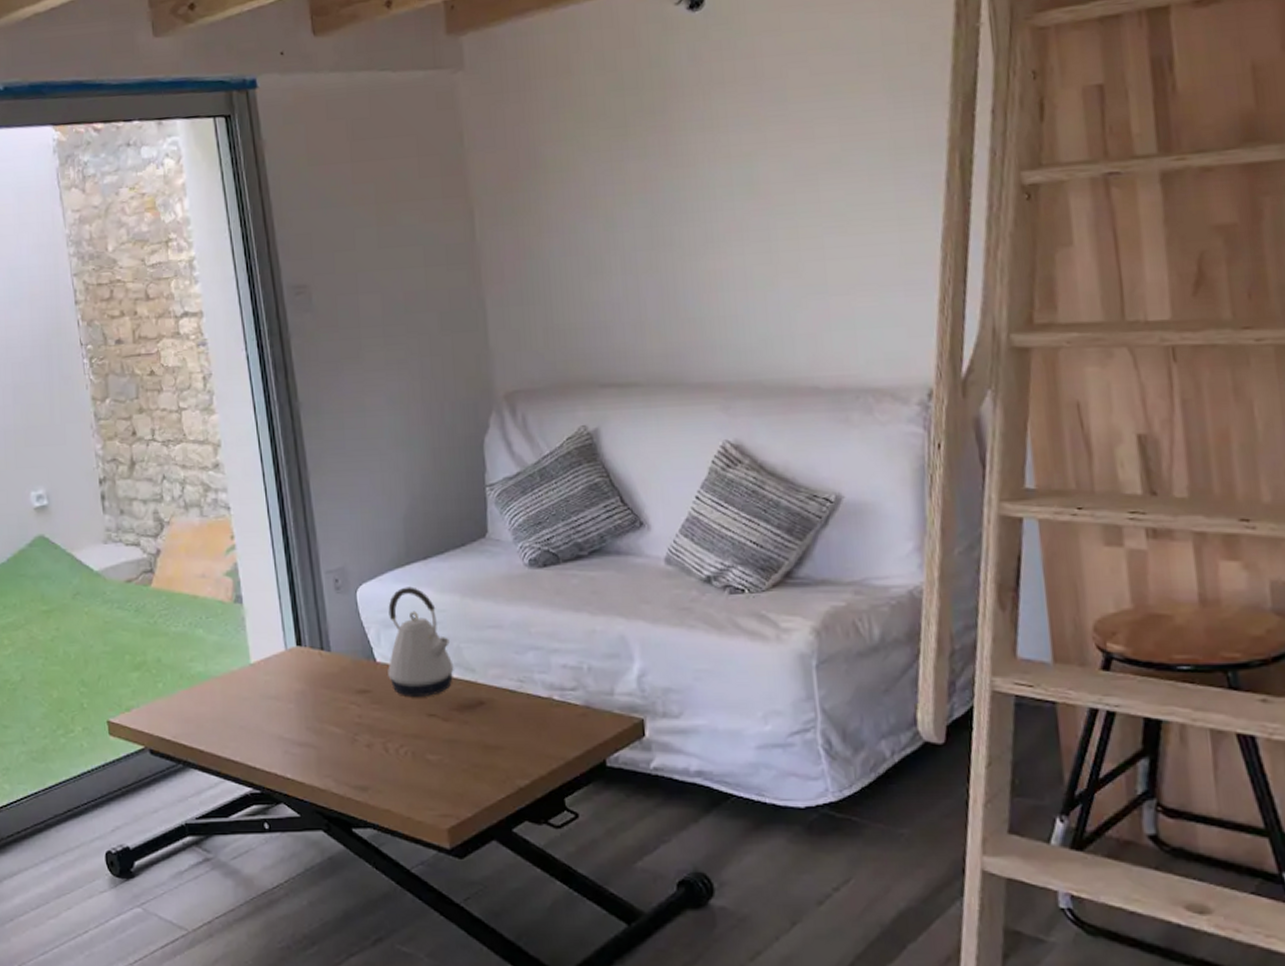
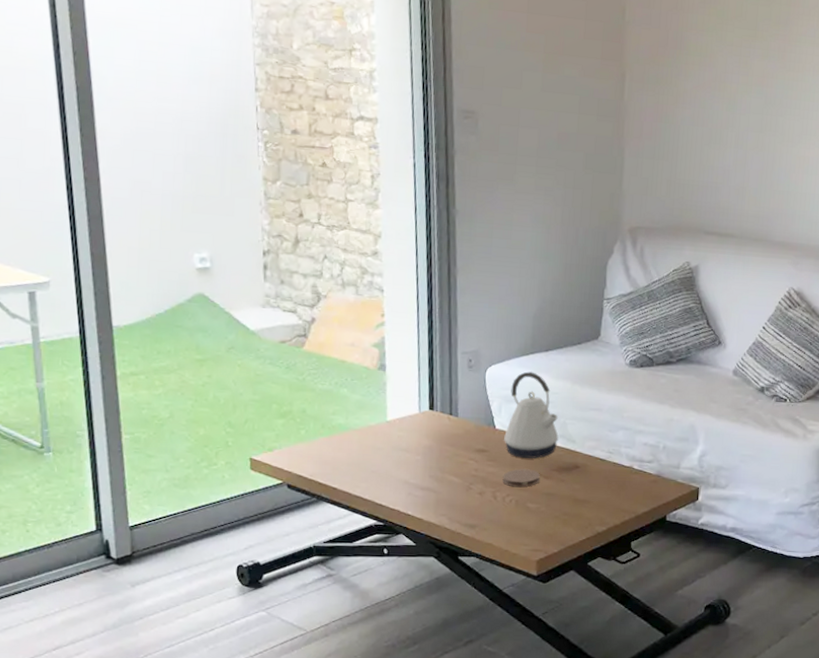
coaster: none [392,710,439,735] -> present [502,469,541,488]

